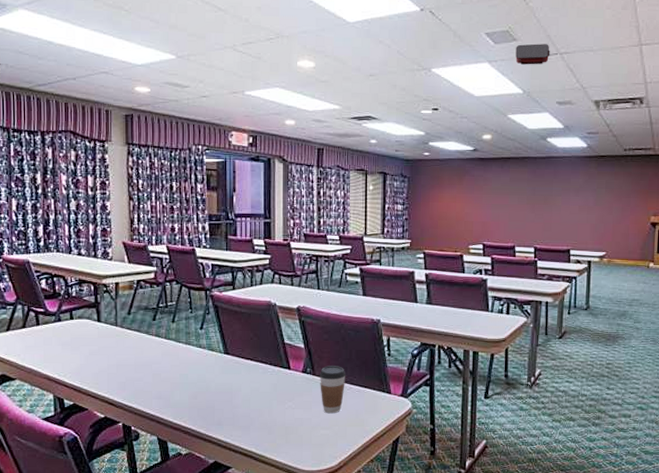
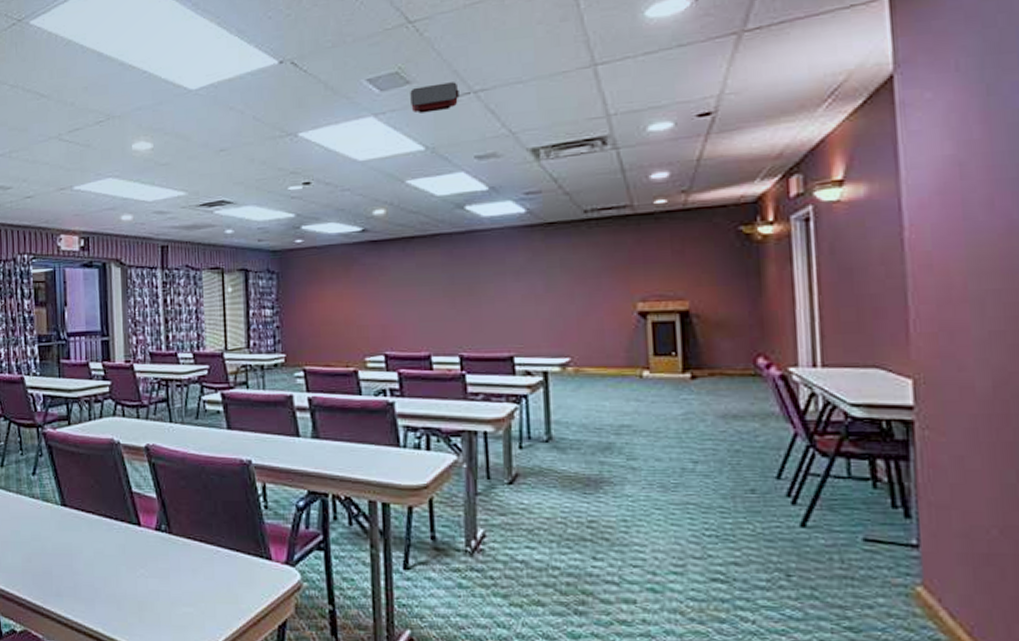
coffee cup: present [319,366,346,414] -> none [176,521,212,586]

